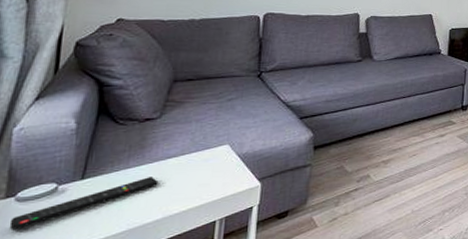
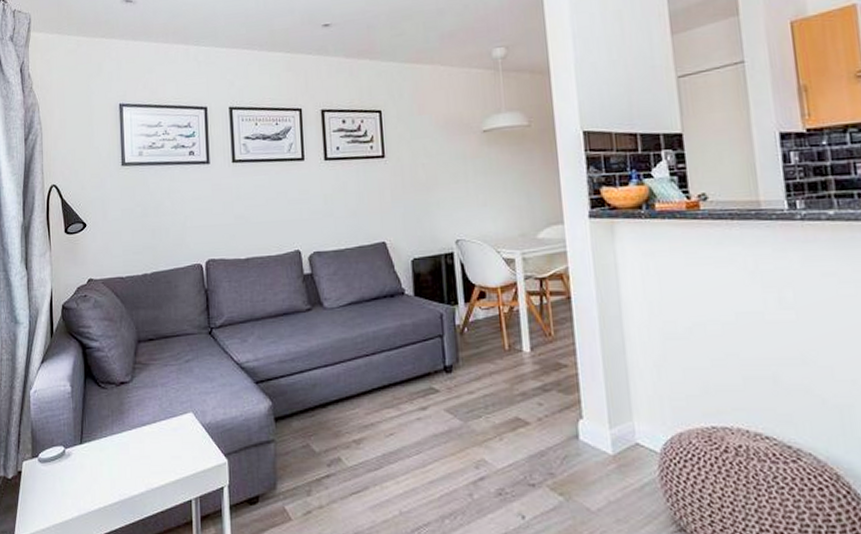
remote control: present [9,177,159,230] -> none [37,445,139,490]

